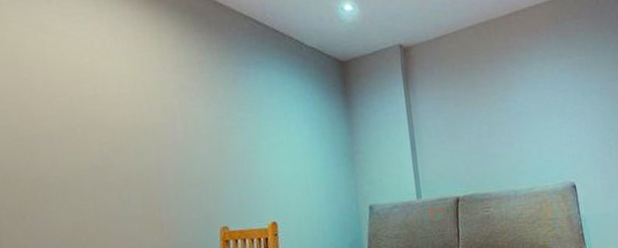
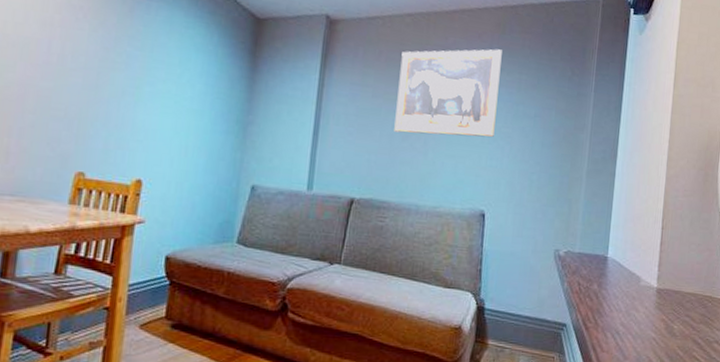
wall art: none [472,38,569,132] -> present [394,49,502,137]

